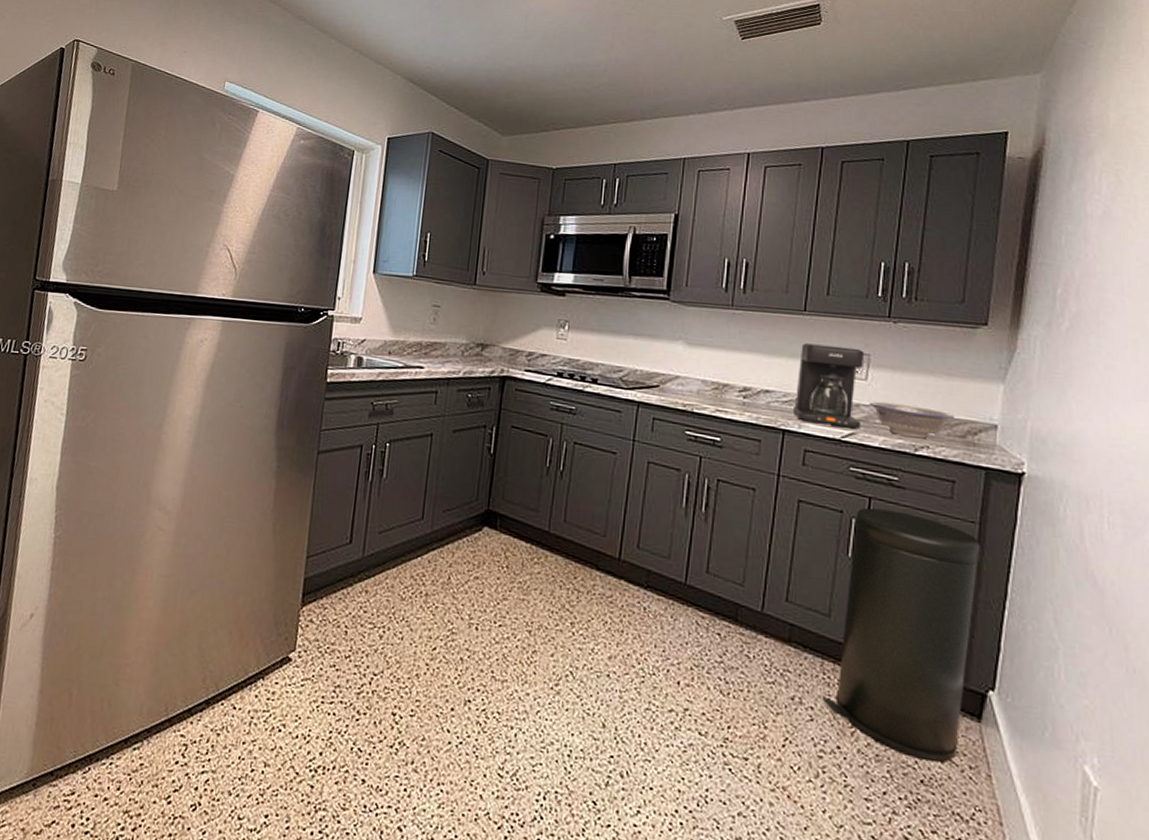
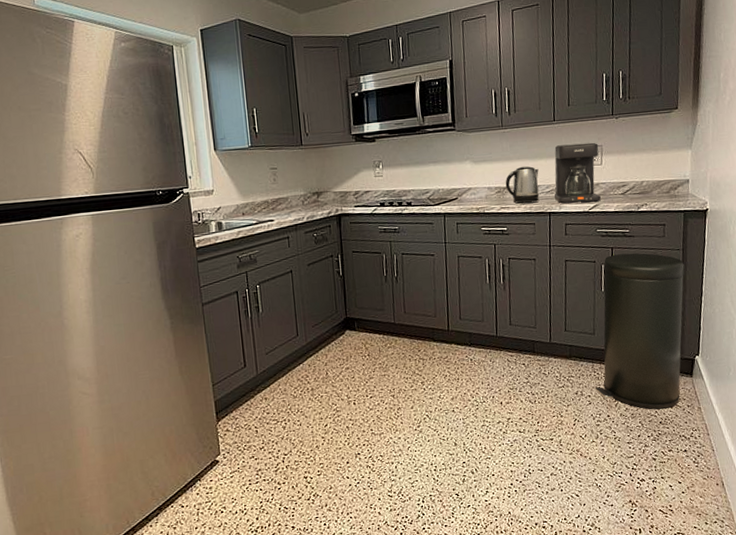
kettle: none [726,361,775,413] -> present [505,165,540,204]
bowl: present [868,401,956,439] -> none [604,176,662,201]

